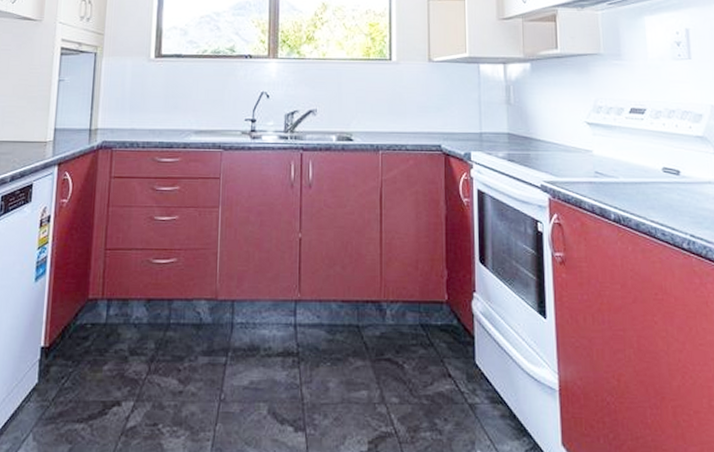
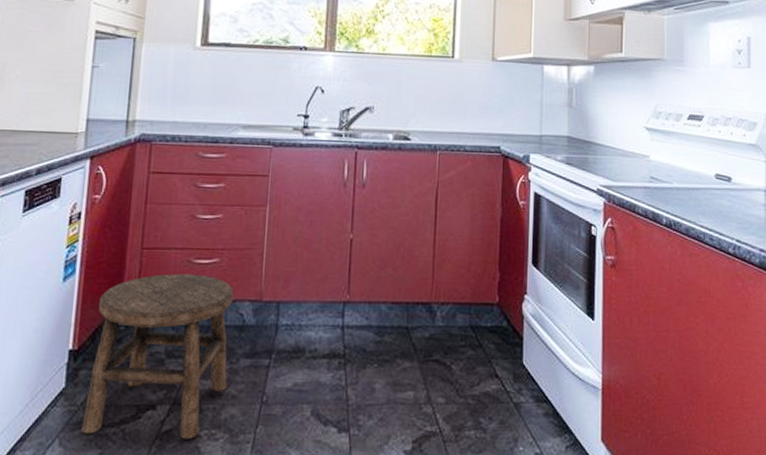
stool: none [53,273,191,436] -> present [81,273,234,439]

